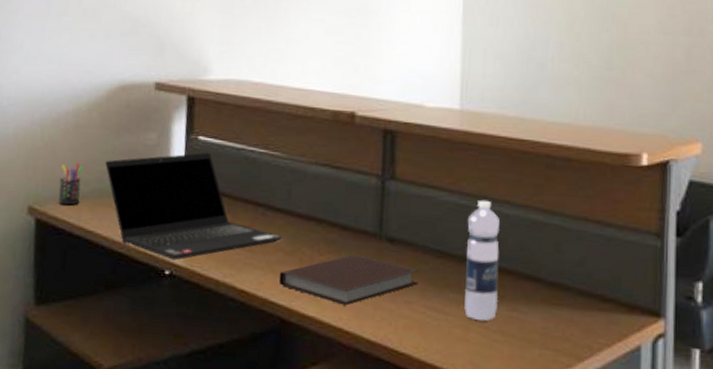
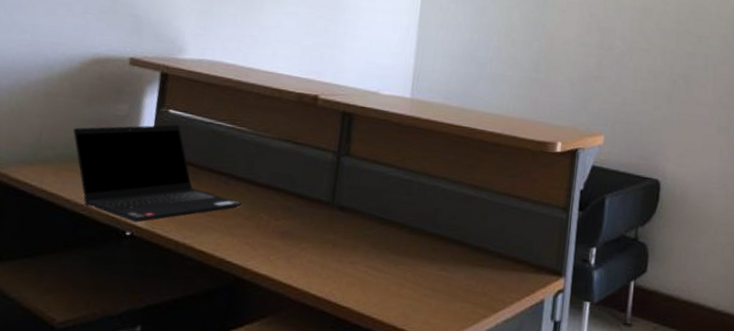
pen holder: present [58,162,84,206] -> none [21,128,51,169]
notebook: present [278,254,419,306] -> none [236,219,364,265]
water bottle: present [464,200,499,322] -> none [401,176,437,279]

